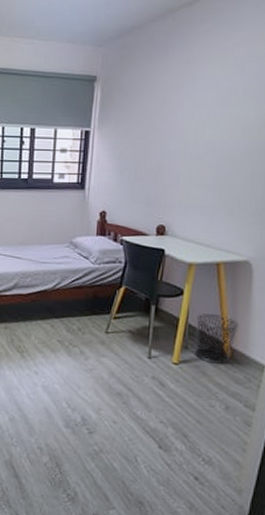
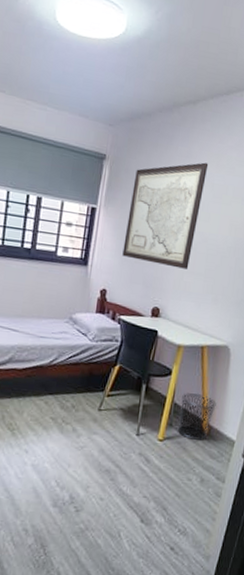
wall art: none [120,65,212,182] -> present [122,162,209,269]

